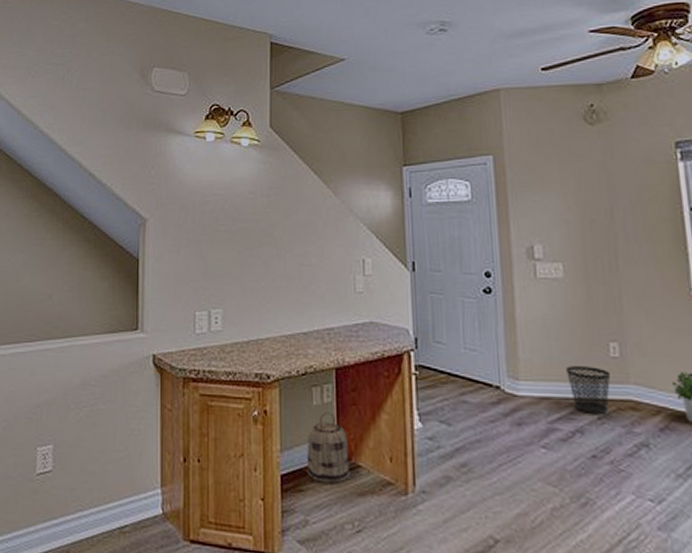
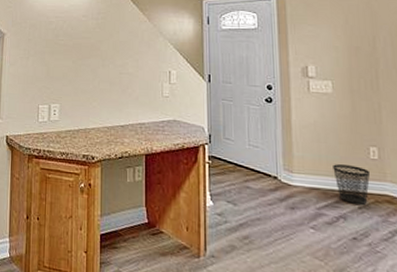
basket: present [306,412,350,483] -> none [120,188,154,245]

